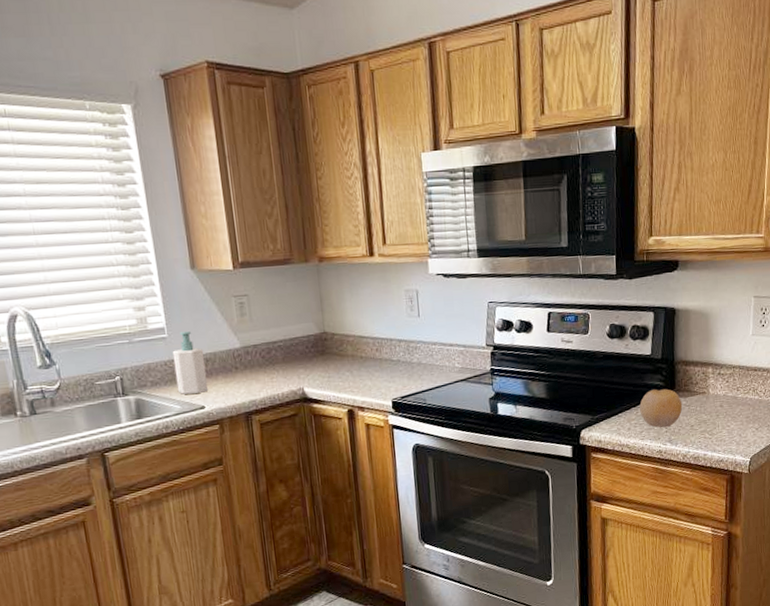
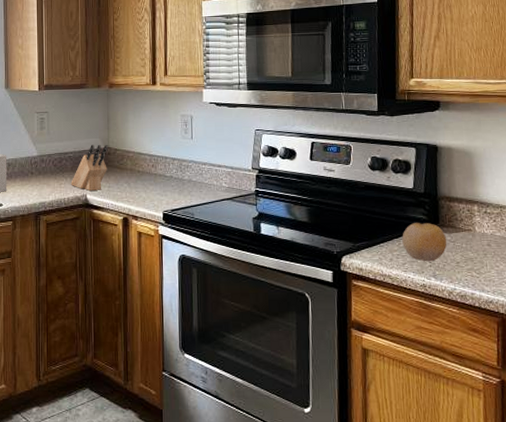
knife block: none [284,328,325,383] -> present [71,144,108,191]

